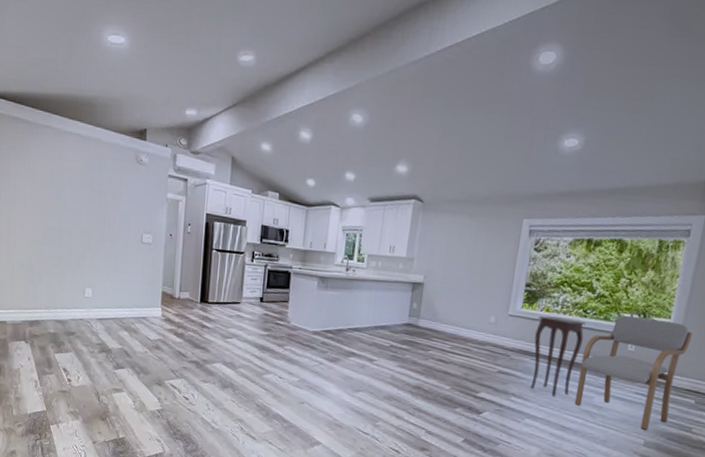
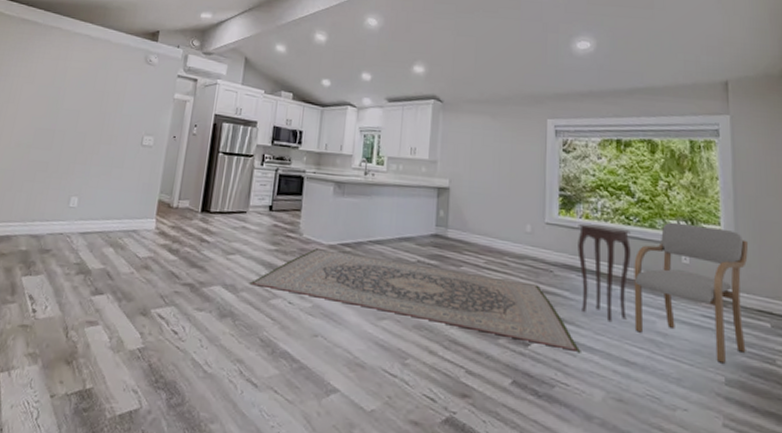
area rug: none [245,334,525,419] -> present [249,248,581,352]

